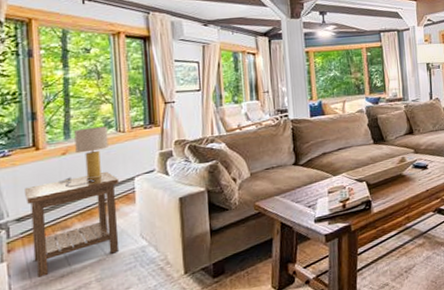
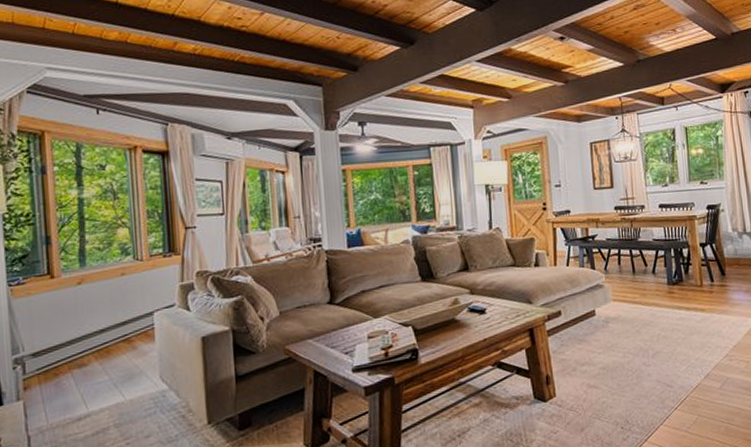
side table: present [25,171,120,277] -> none [40,304,139,419]
table lamp: present [59,126,108,187] -> none [75,253,126,321]

